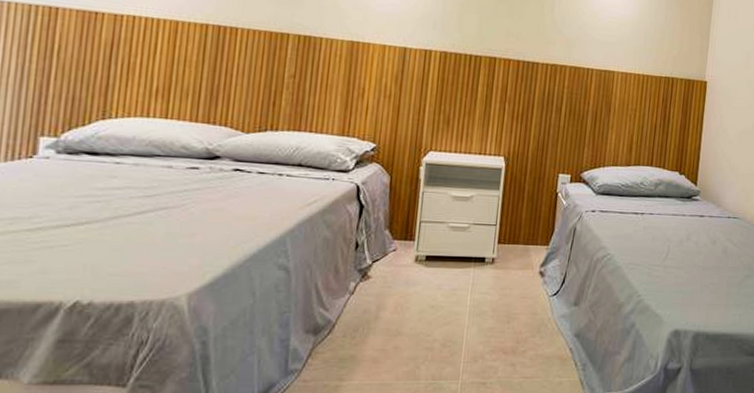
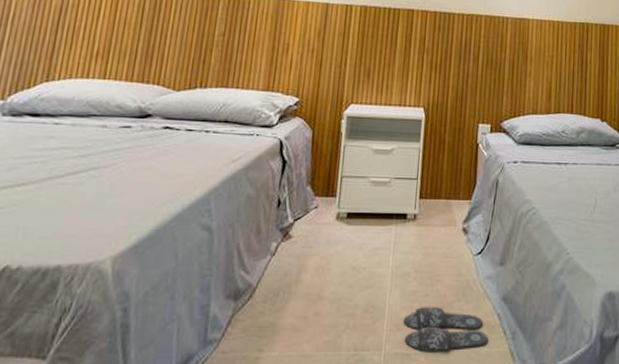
slippers: none [480,342,560,382] -> present [404,307,488,353]

